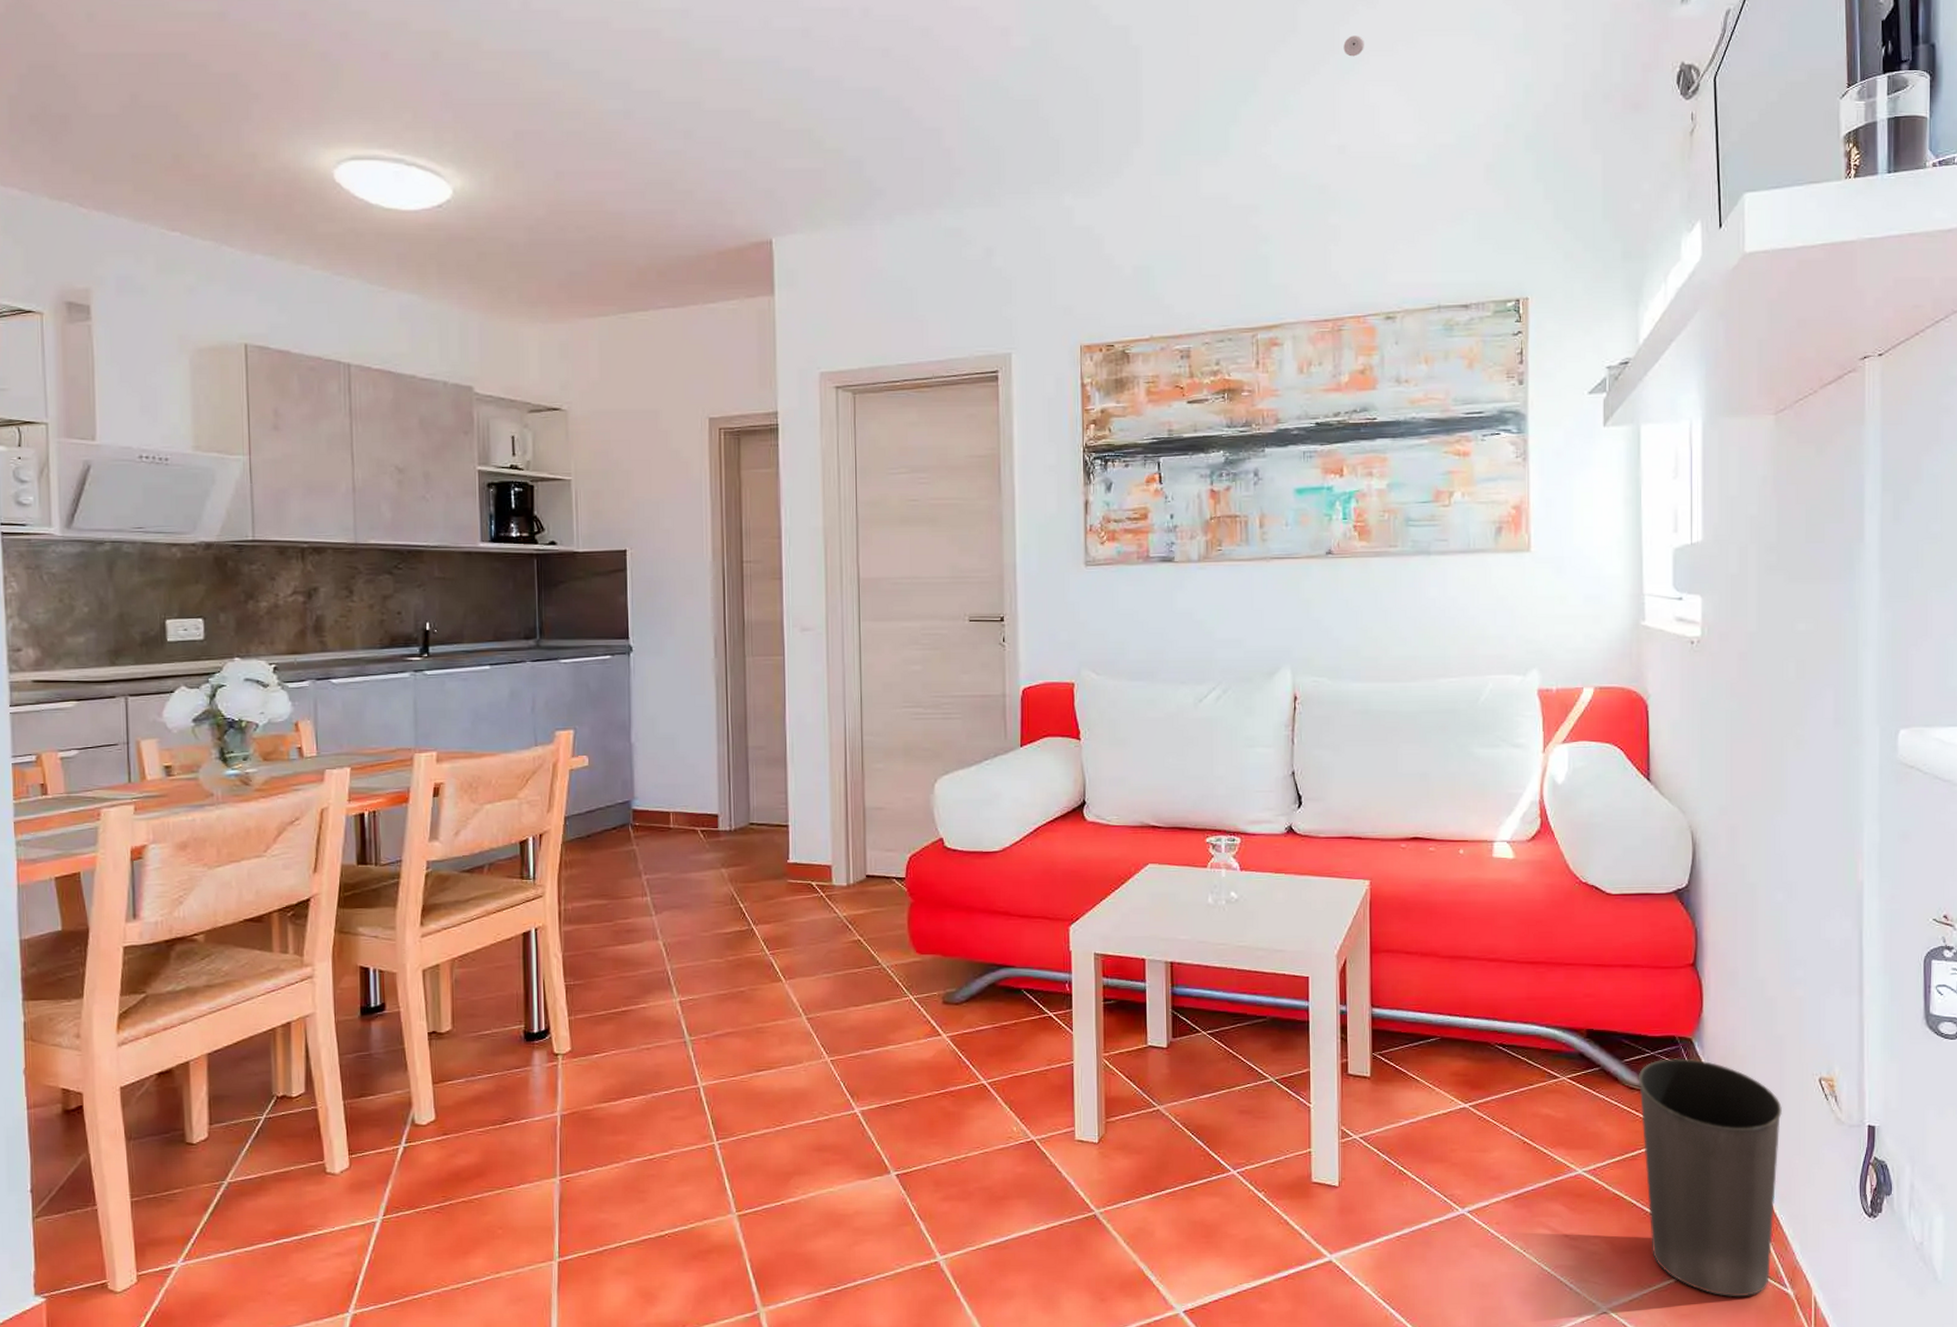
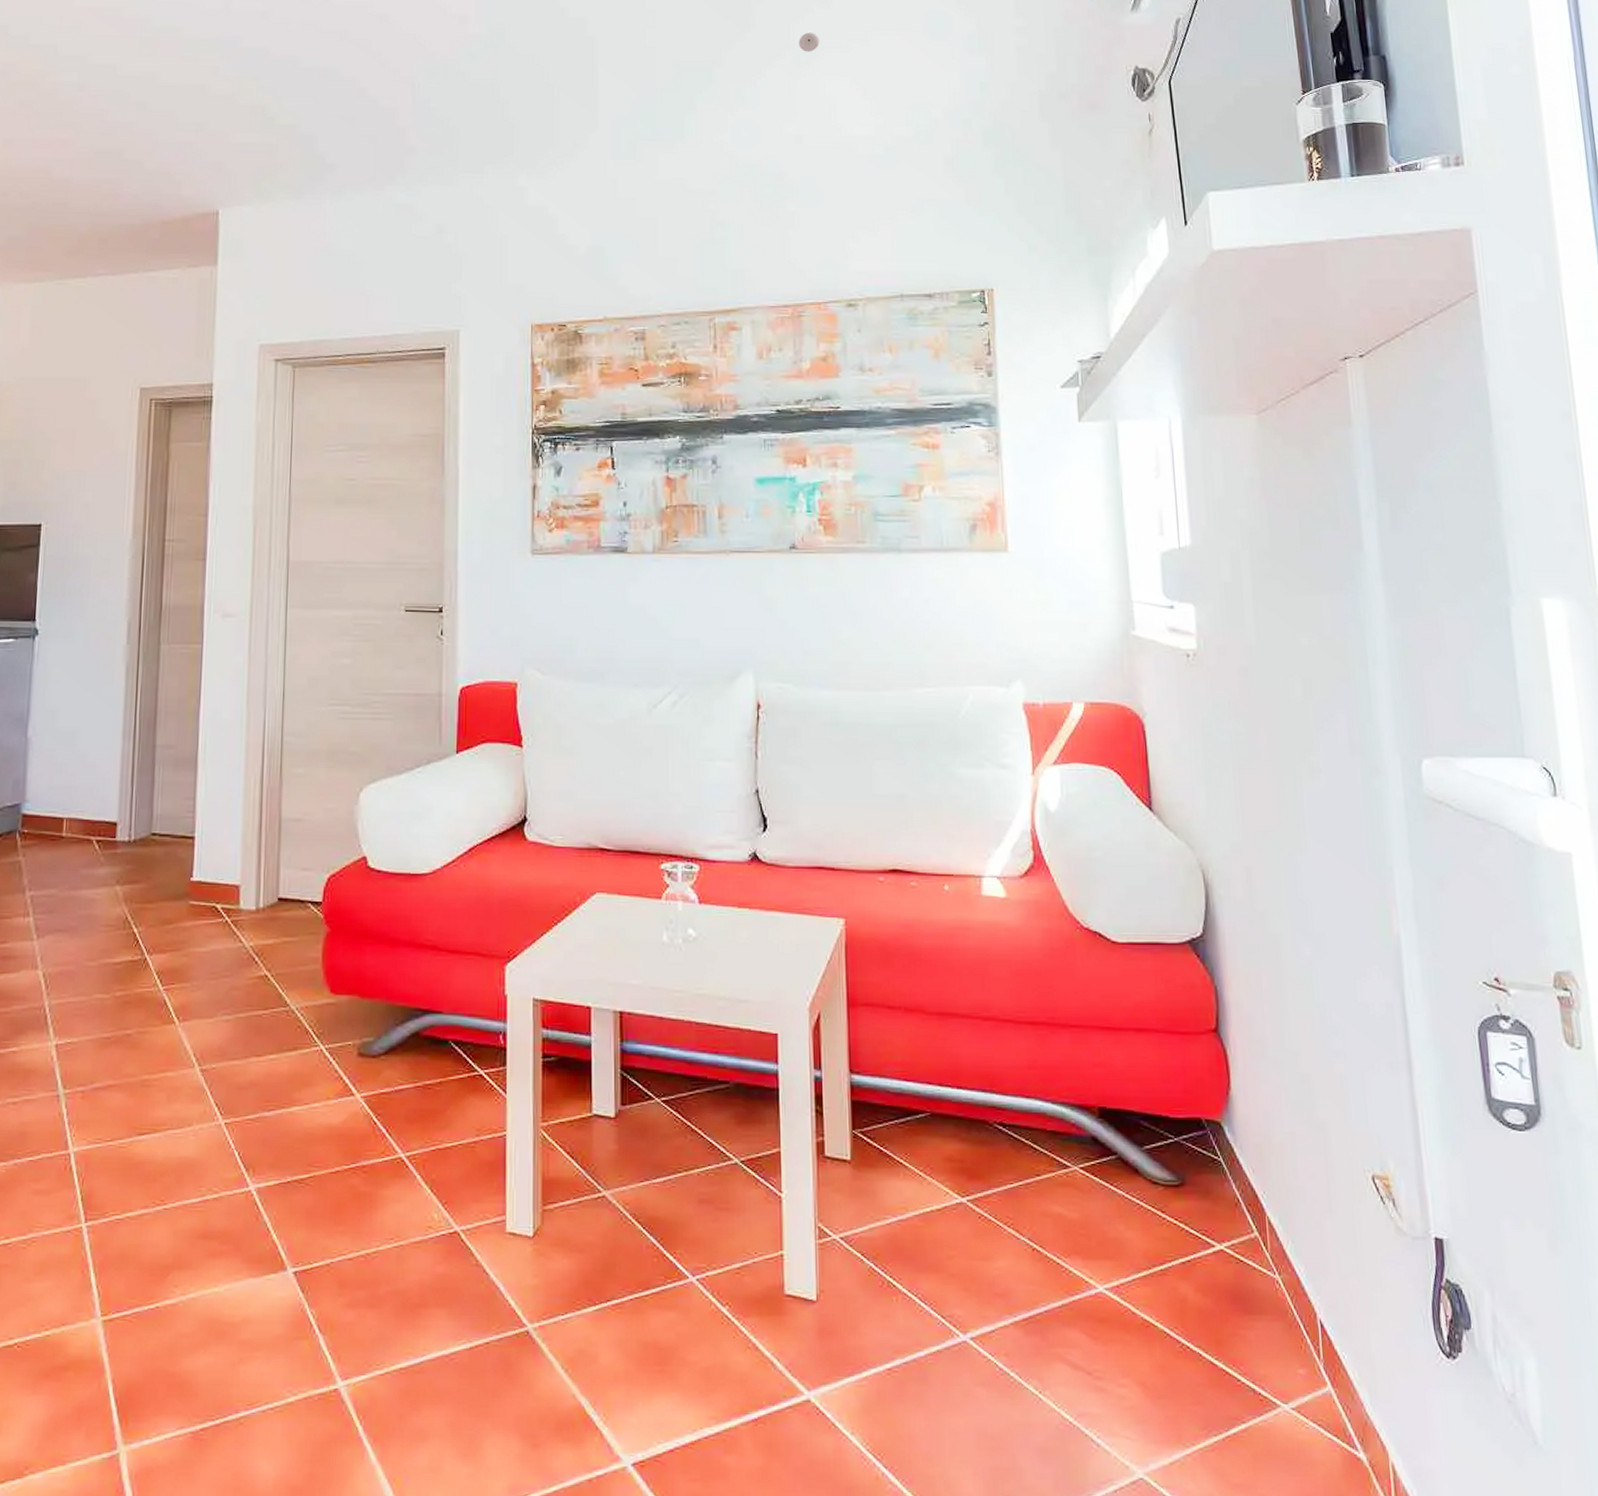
waste basket: present [1638,1058,1782,1298] -> none [1161,1146,1337,1462]

